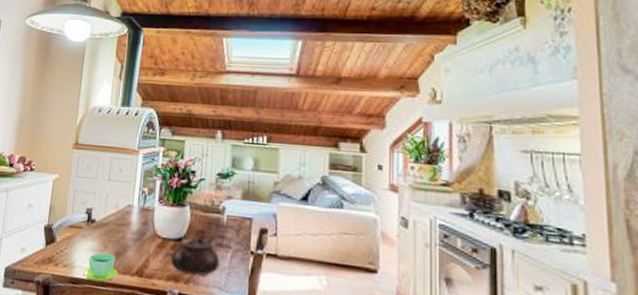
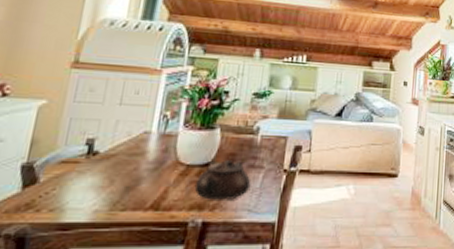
cup: present [83,253,118,282] -> none [77,189,127,224]

